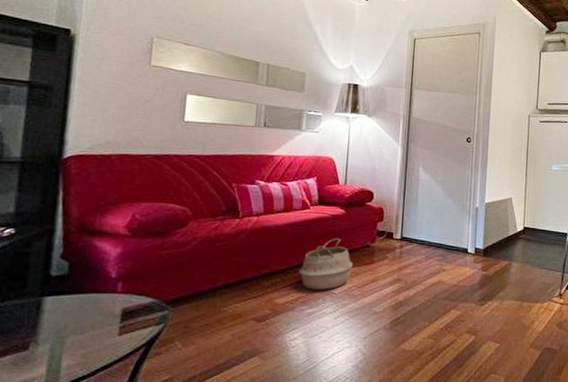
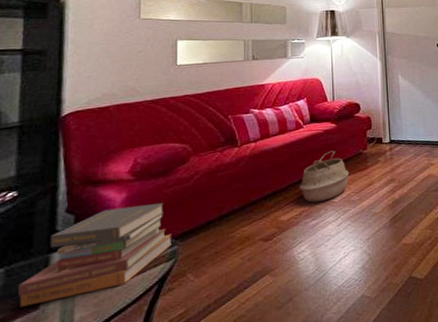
books: none [9,262,164,345] -> present [18,203,173,308]

